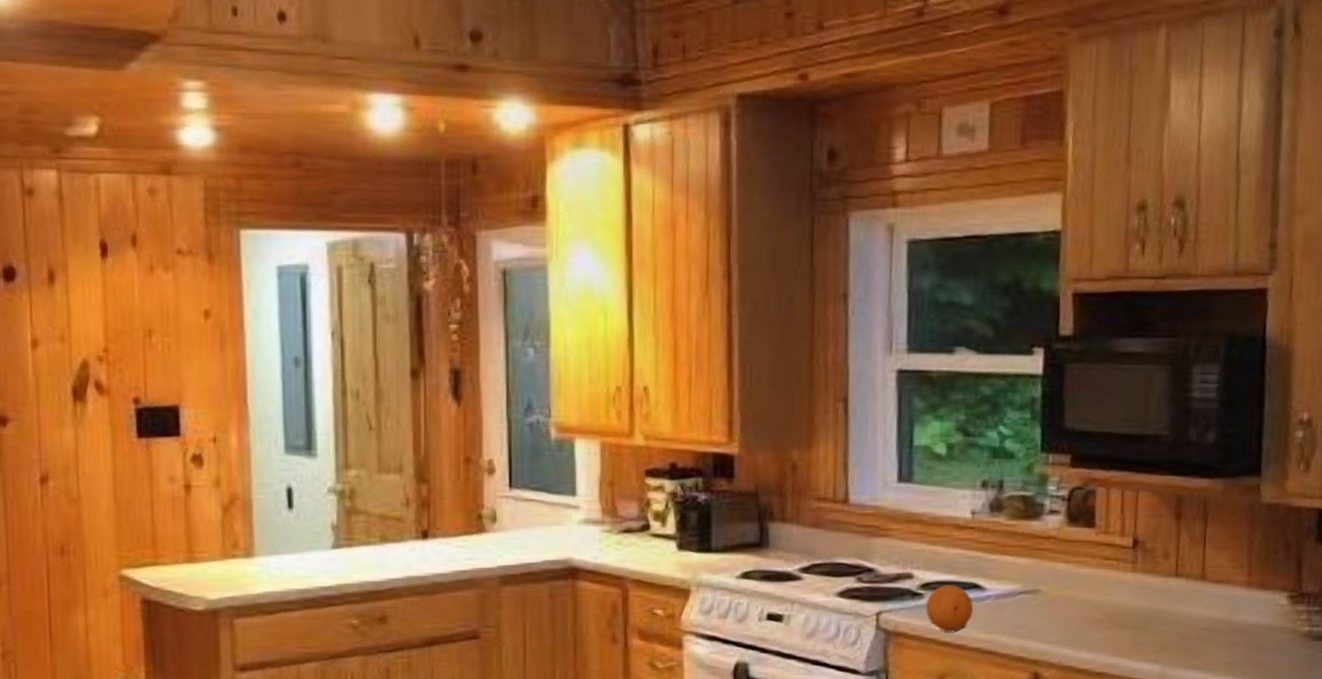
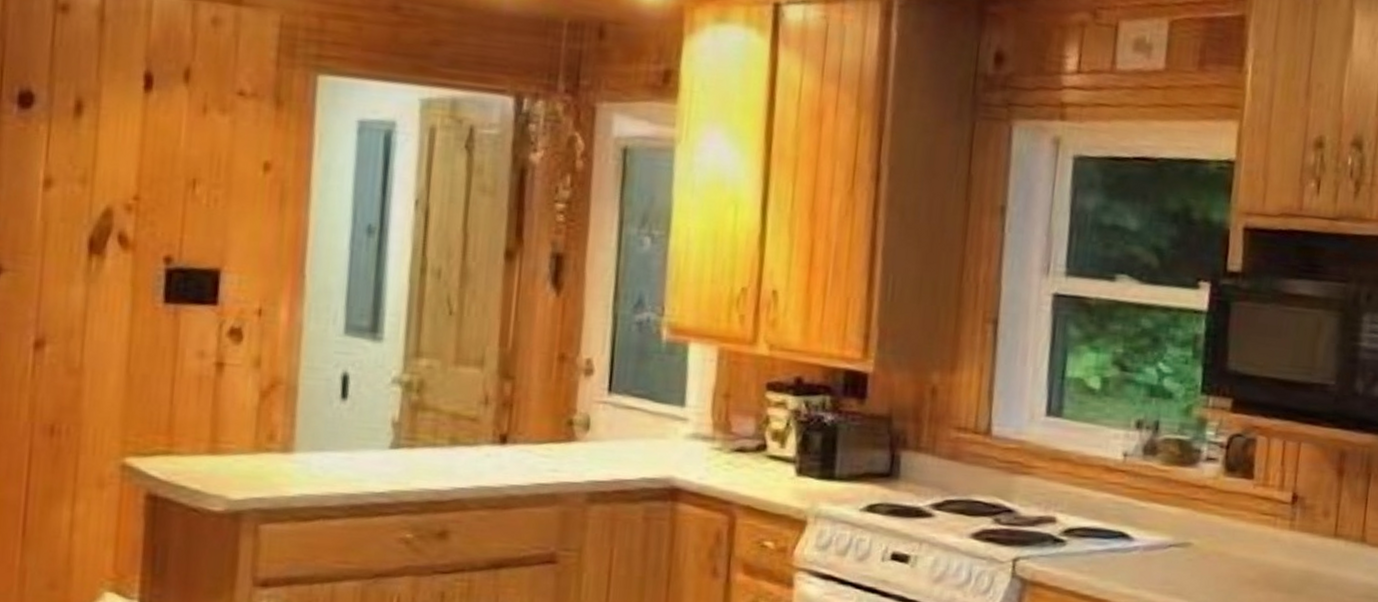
fruit: present [925,585,974,632] -> none [1067,532,1119,585]

